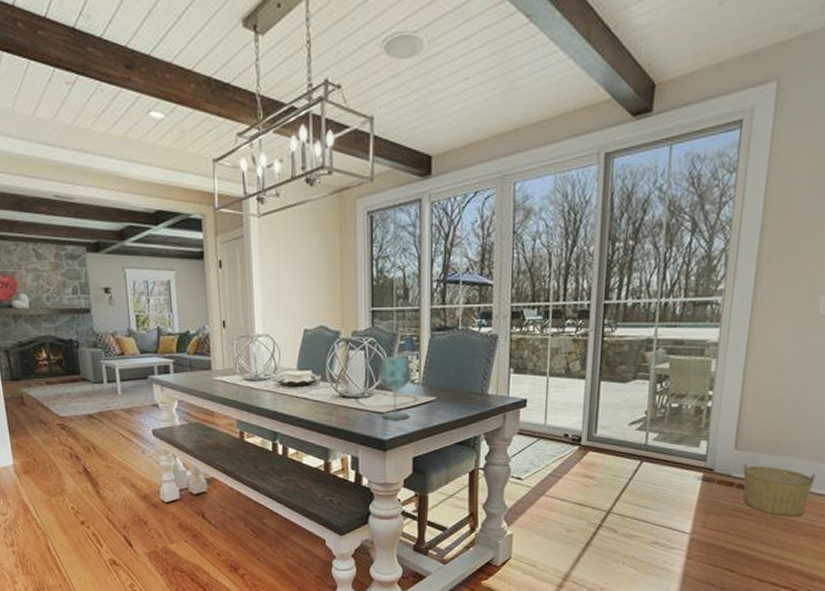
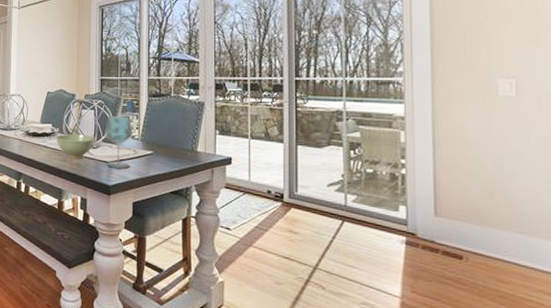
bowl: none [318,381,367,411] -> present [56,133,95,159]
basket: present [743,463,816,516] -> none [447,230,526,290]

